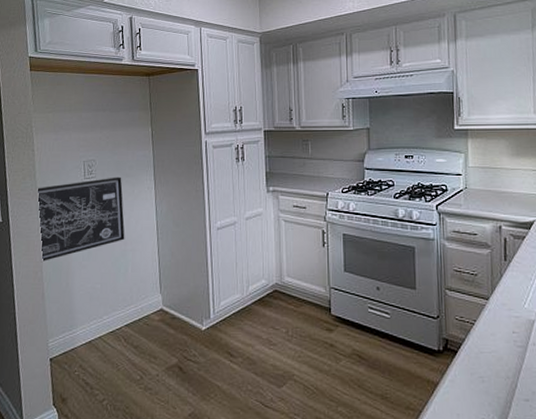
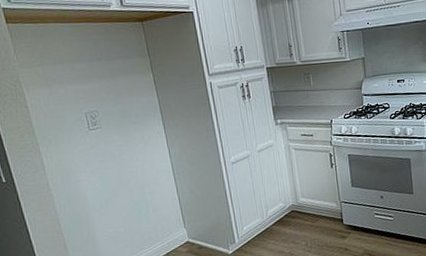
wall art: present [38,176,125,263] -> none [40,124,142,216]

